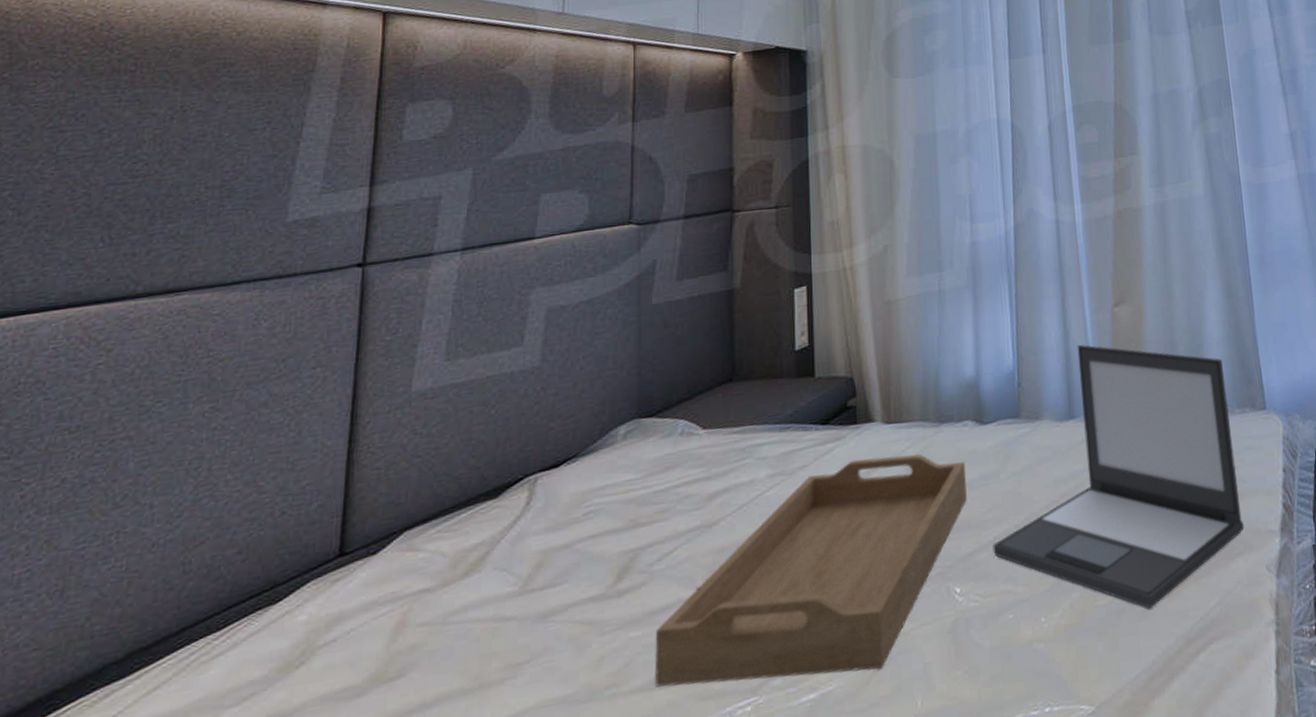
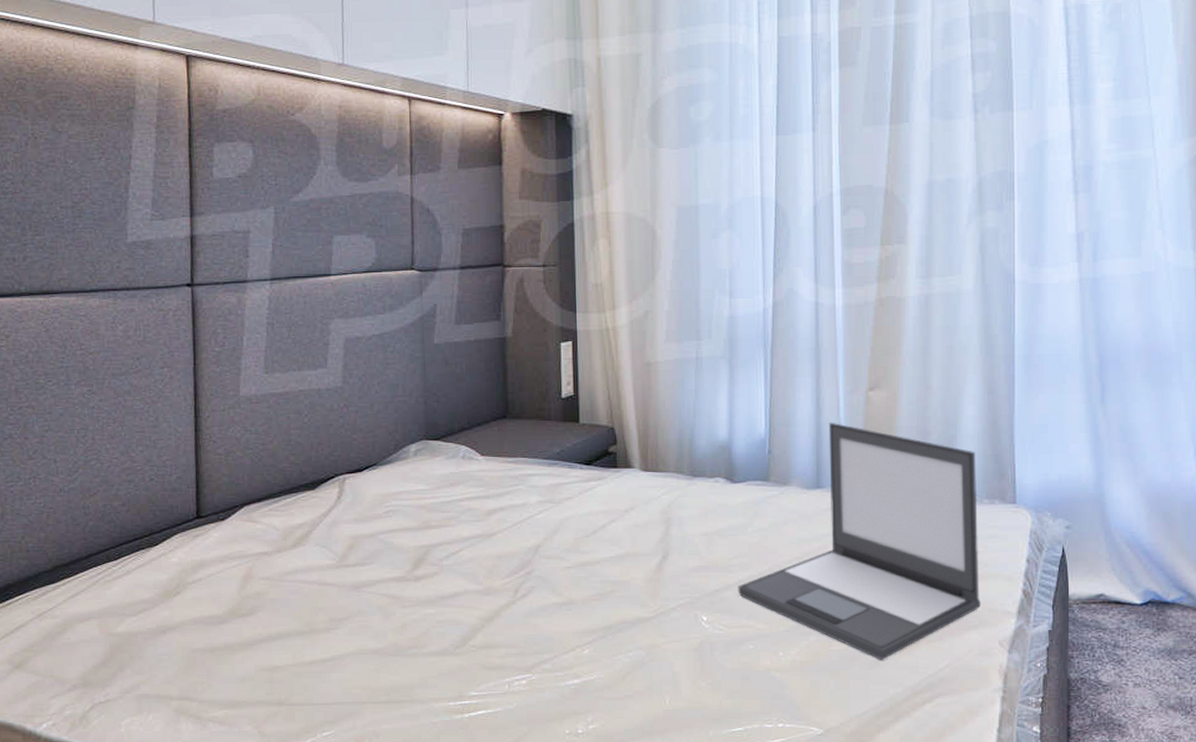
serving tray: present [654,454,967,687] -> none [446,498,716,670]

